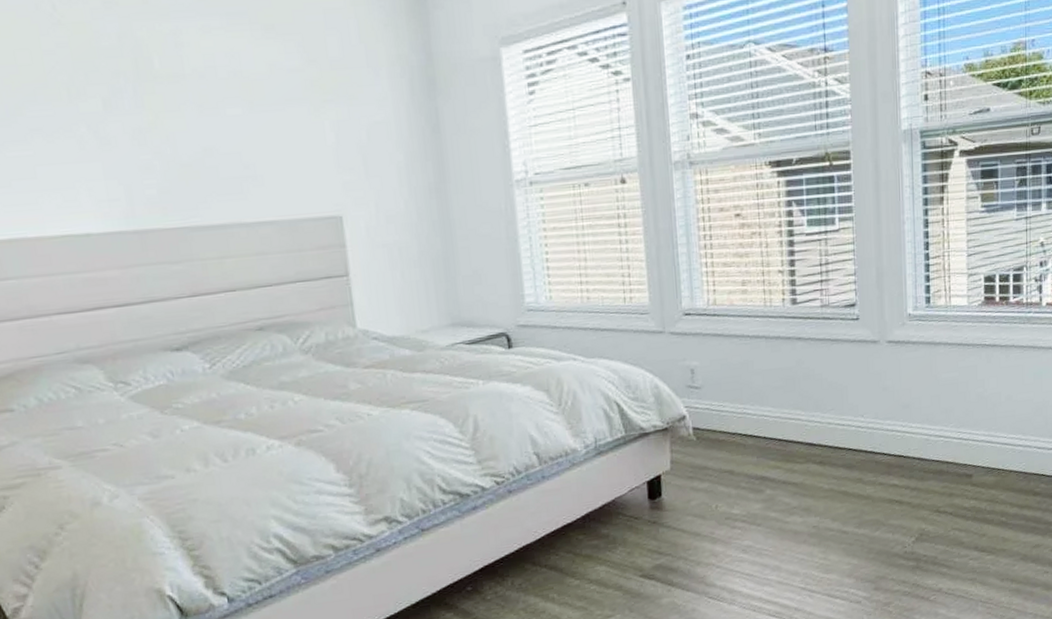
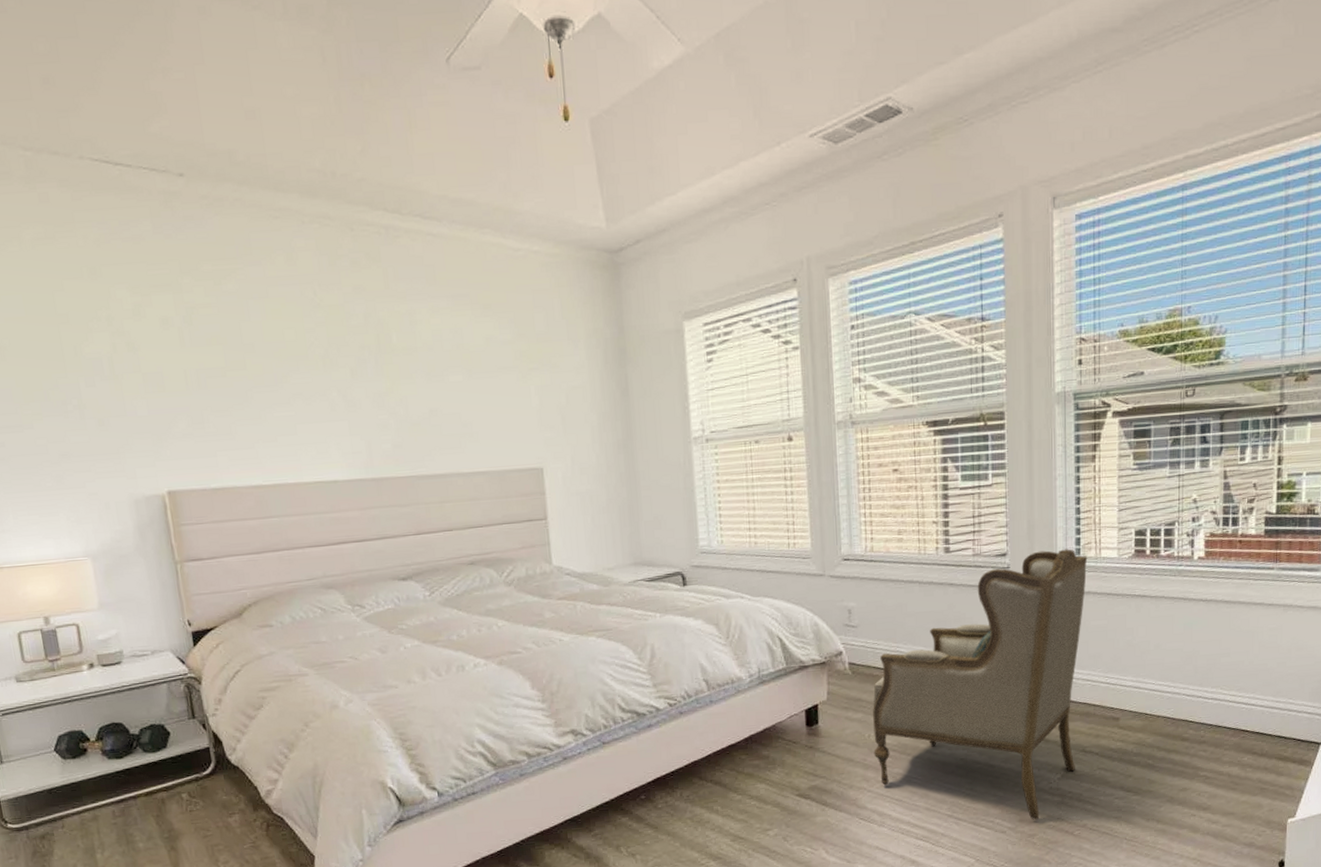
armchair: none [719,297,938,588] -> present [873,549,1088,820]

